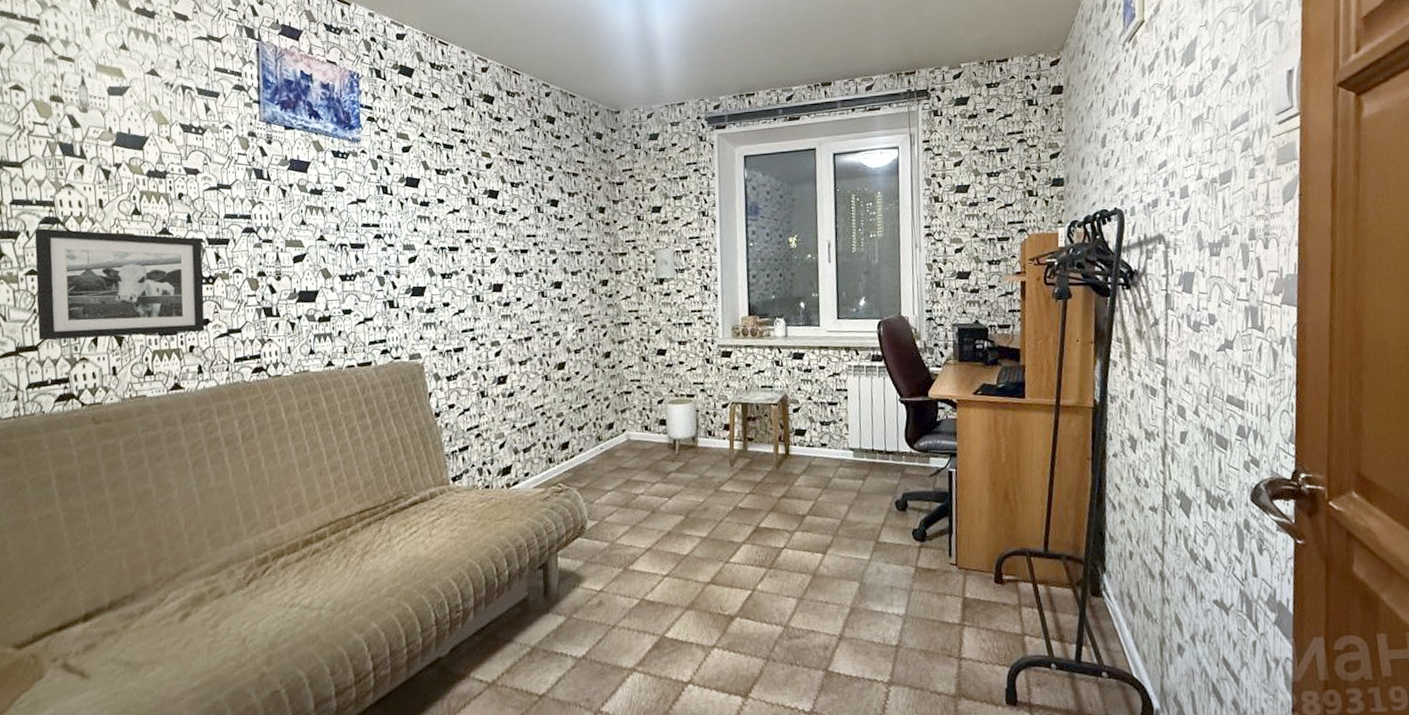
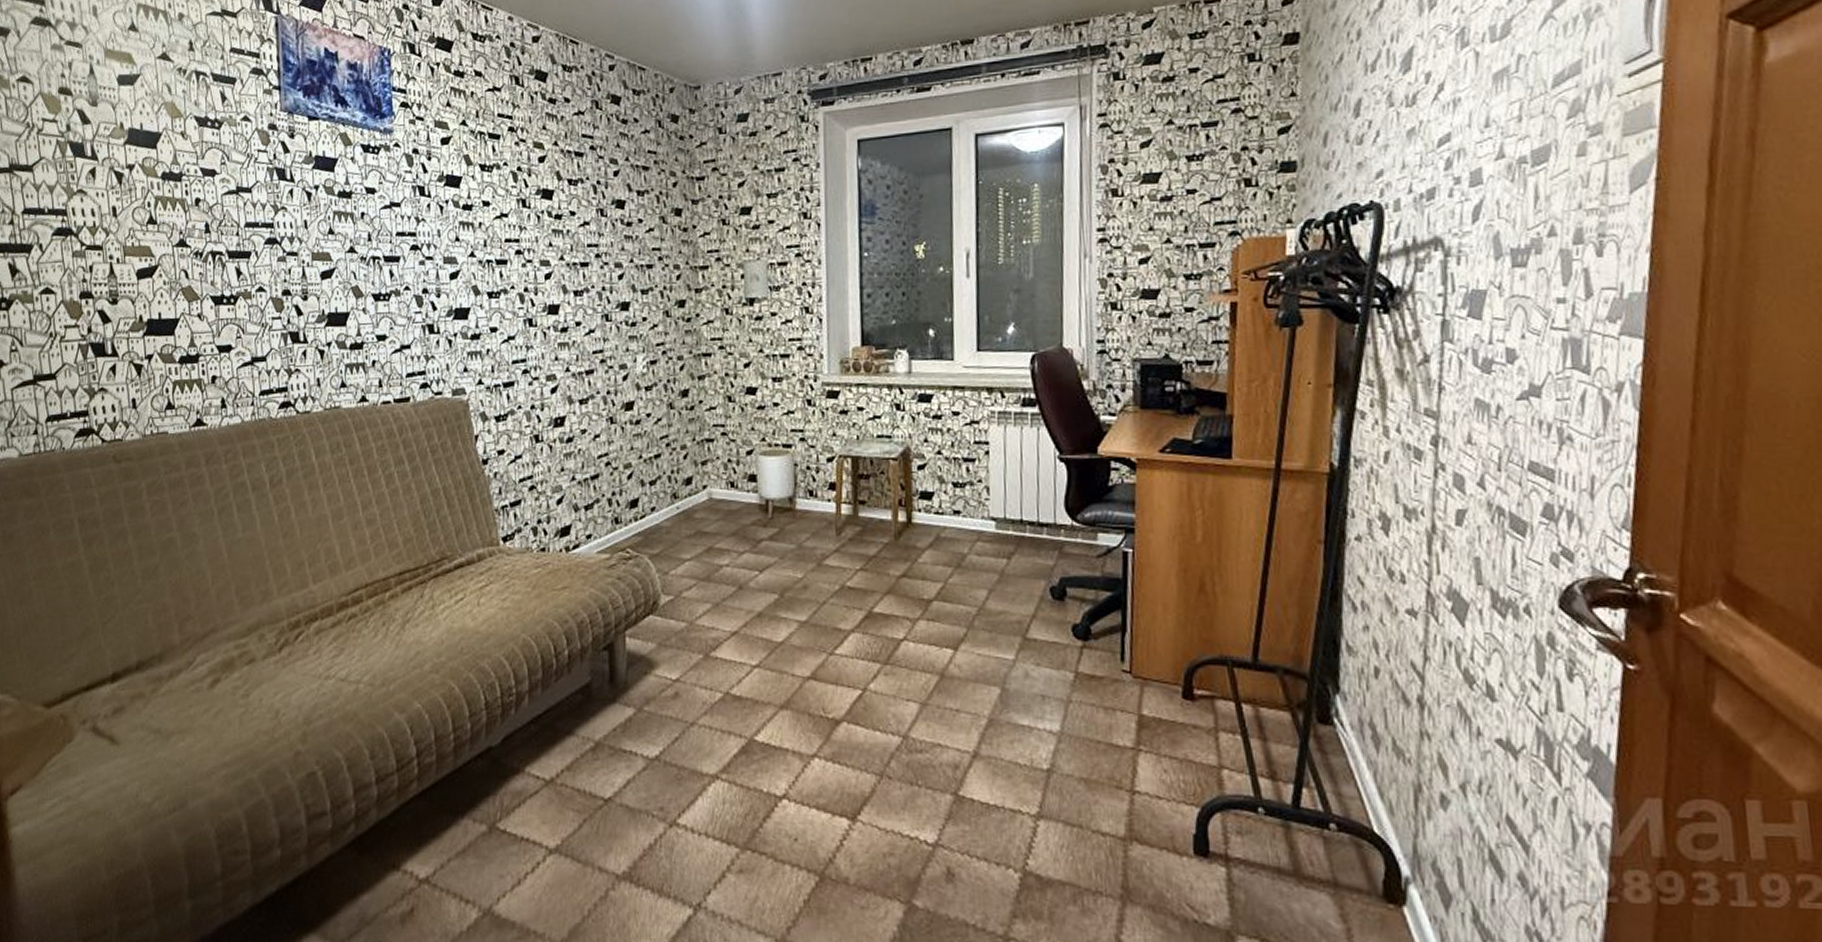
picture frame: present [34,228,205,340] -> none [48,240,227,368]

